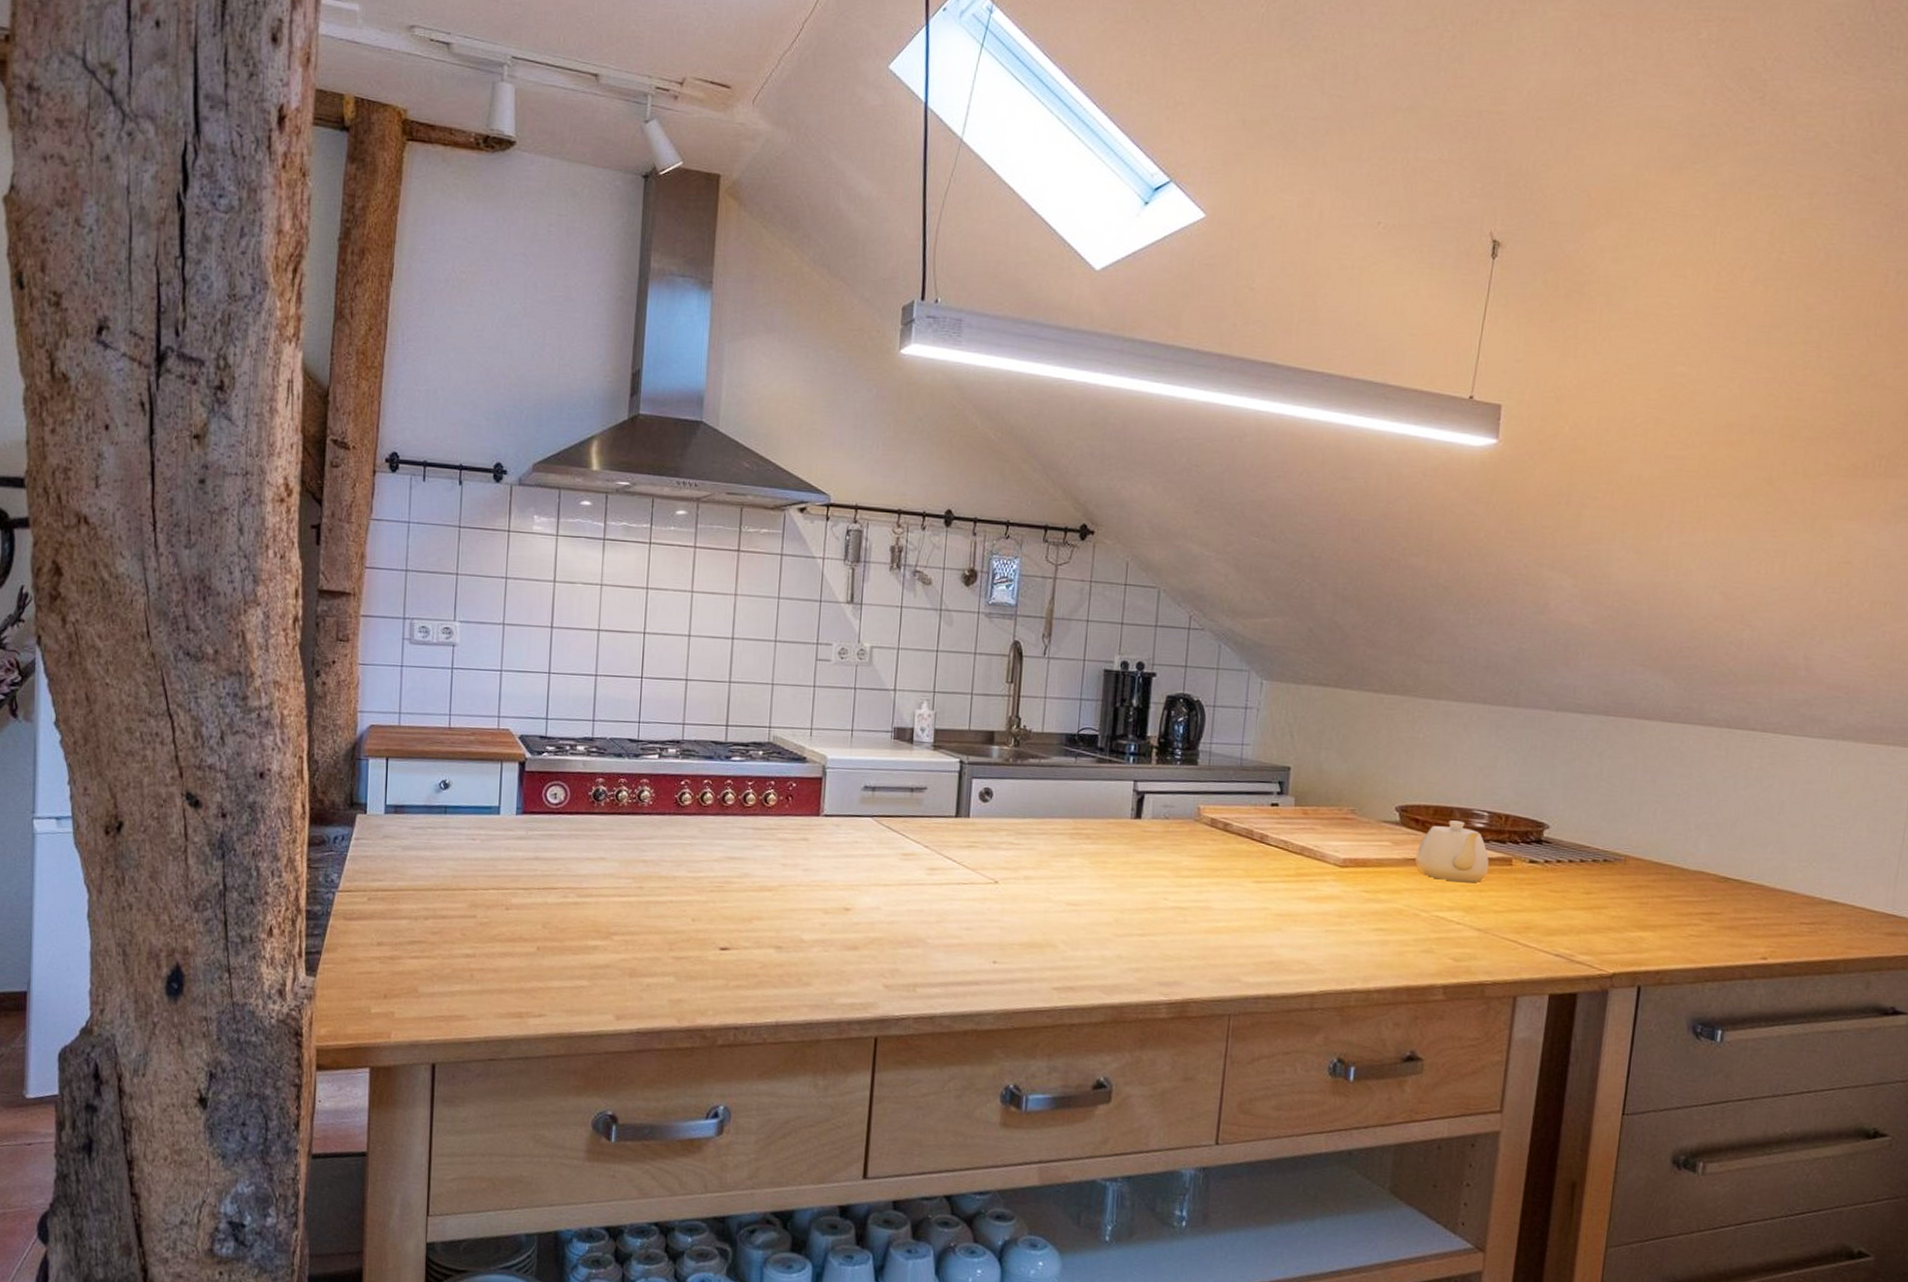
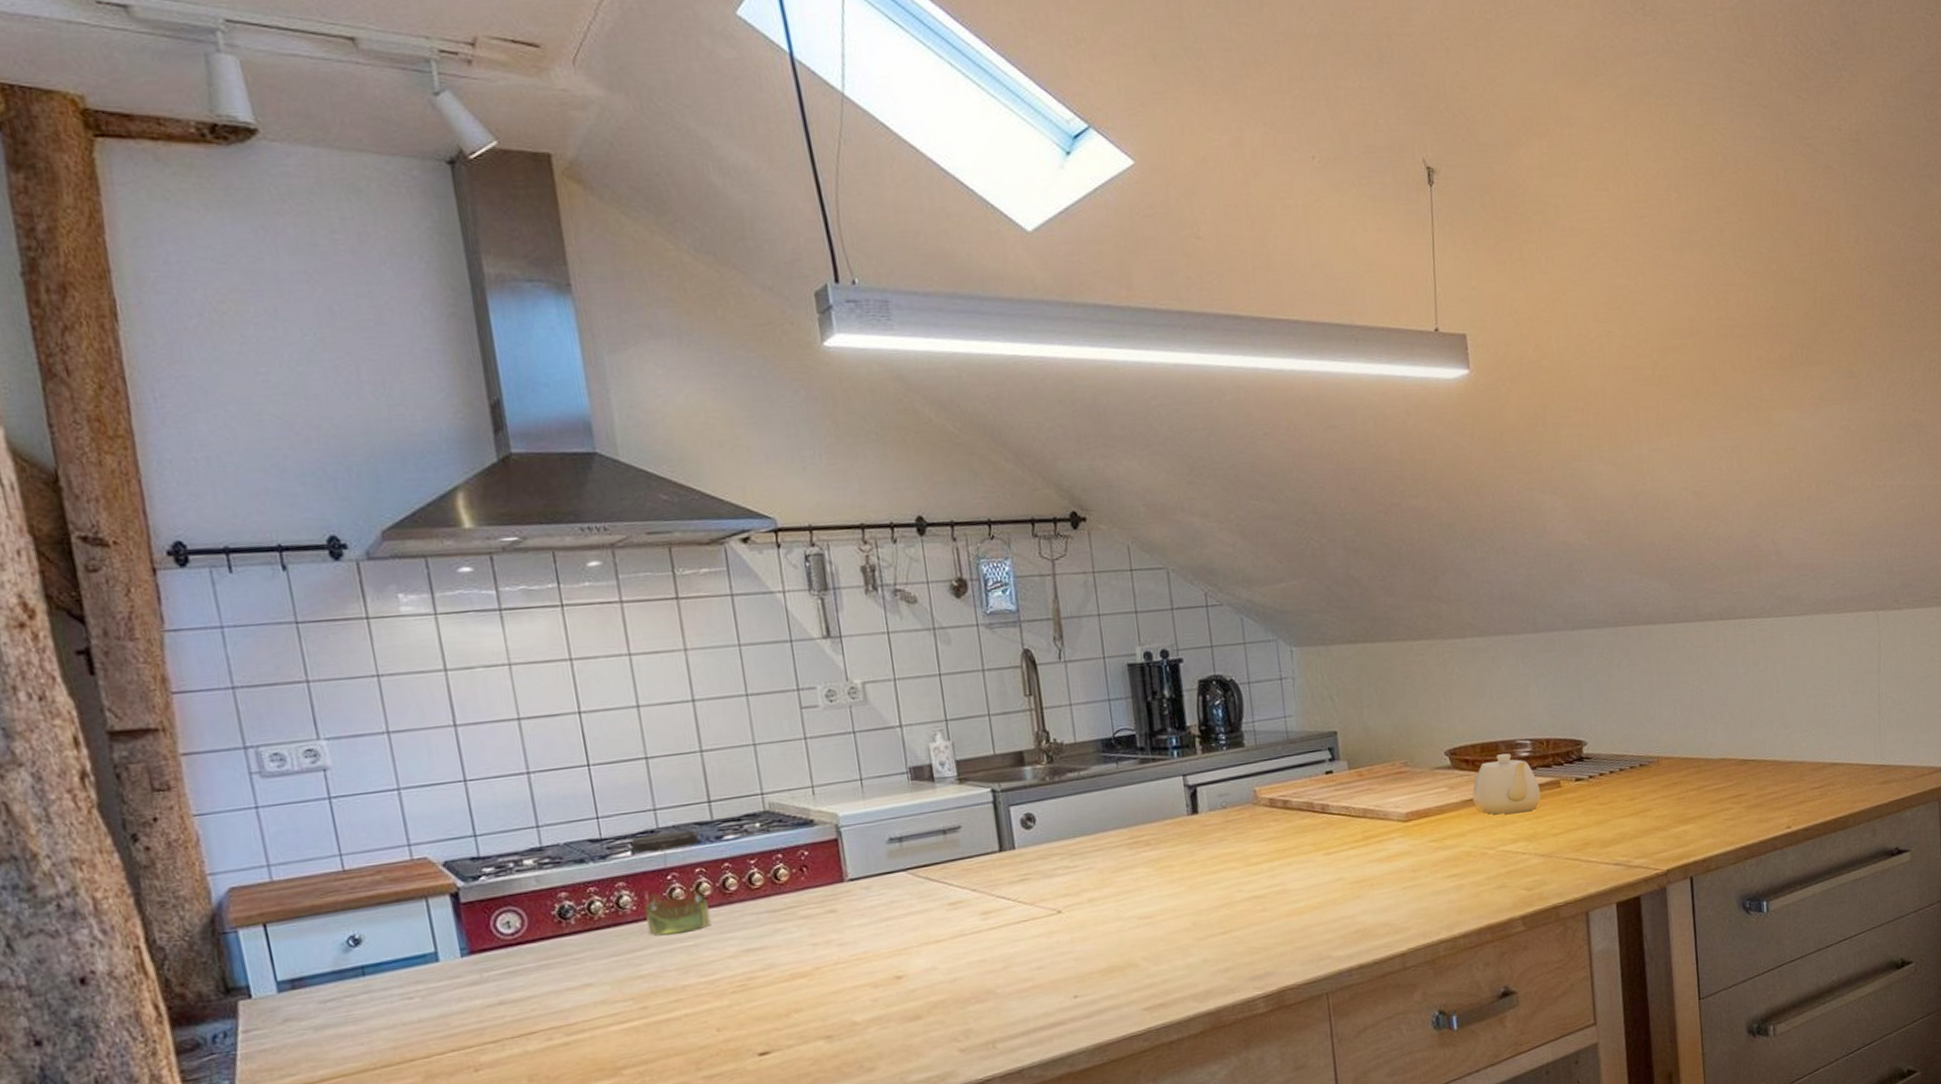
jar: none [657,744,712,832] -> present [630,830,711,936]

